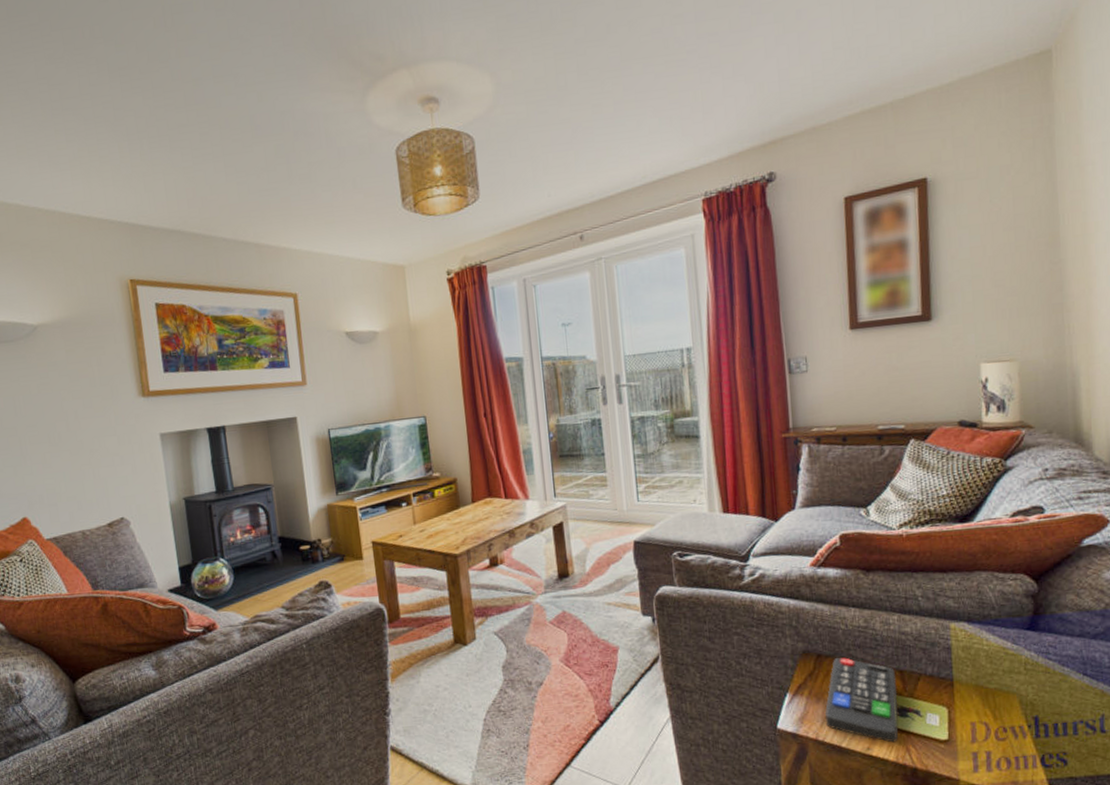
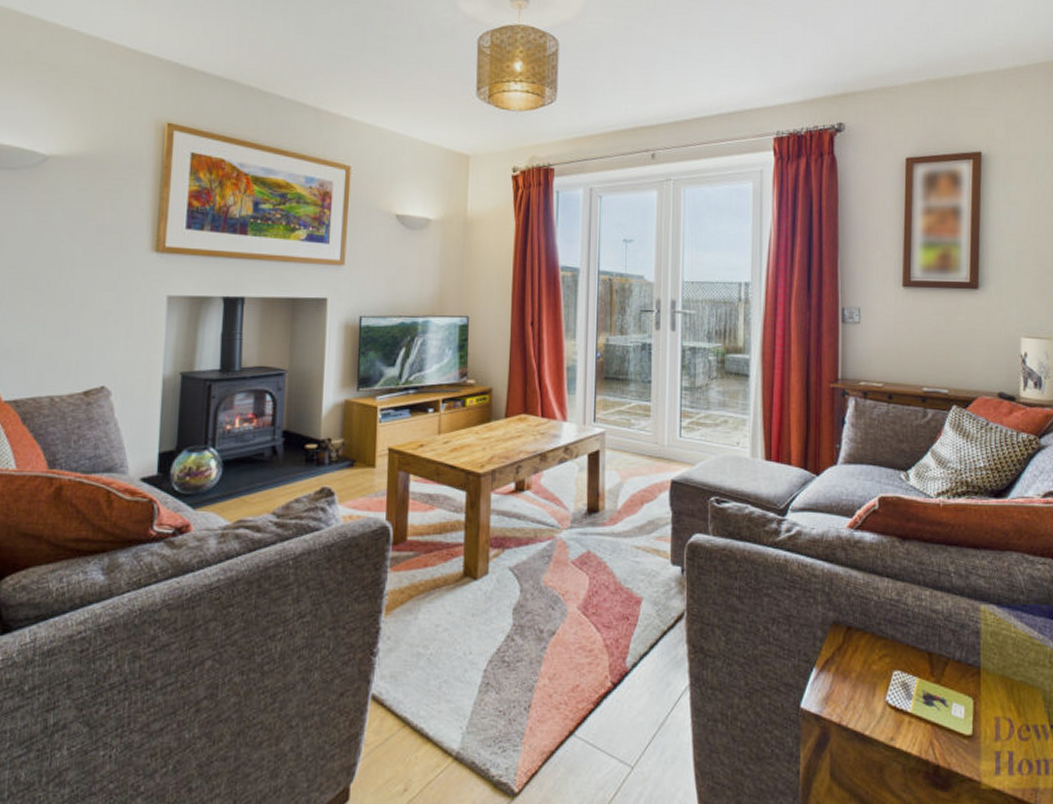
remote control: present [825,657,898,743] -> none [851,631,925,734]

